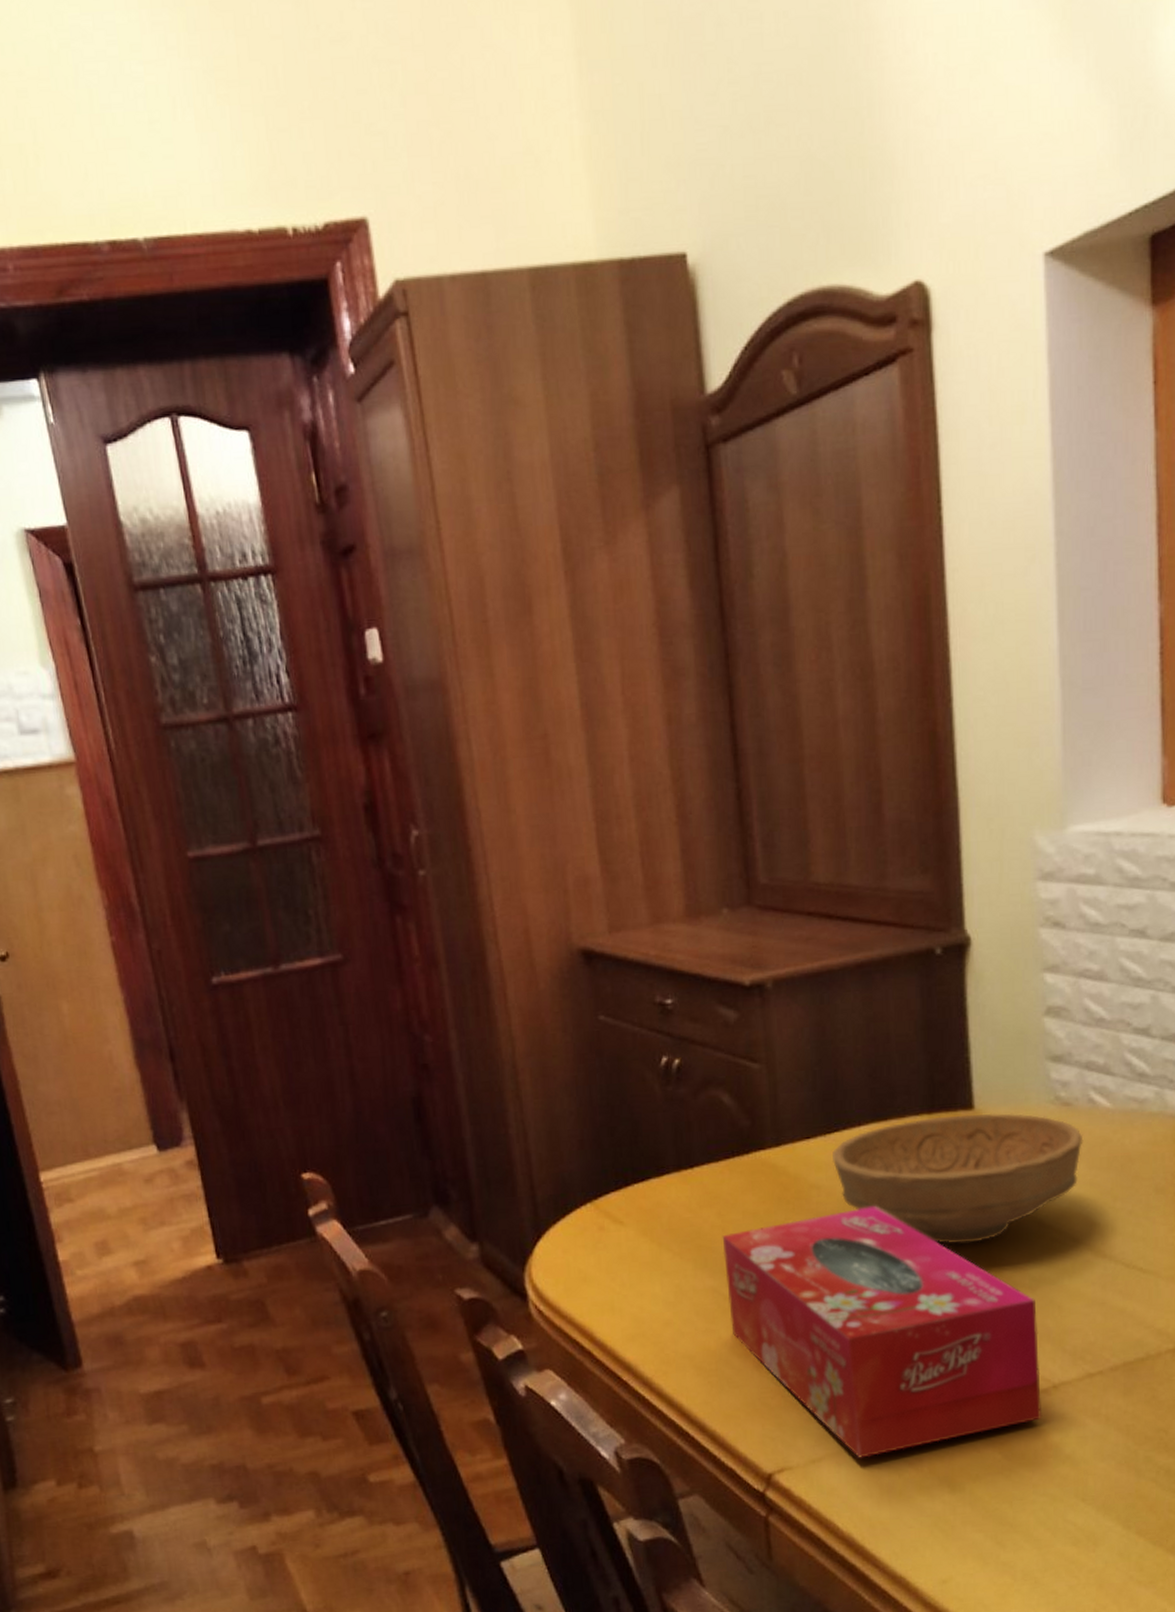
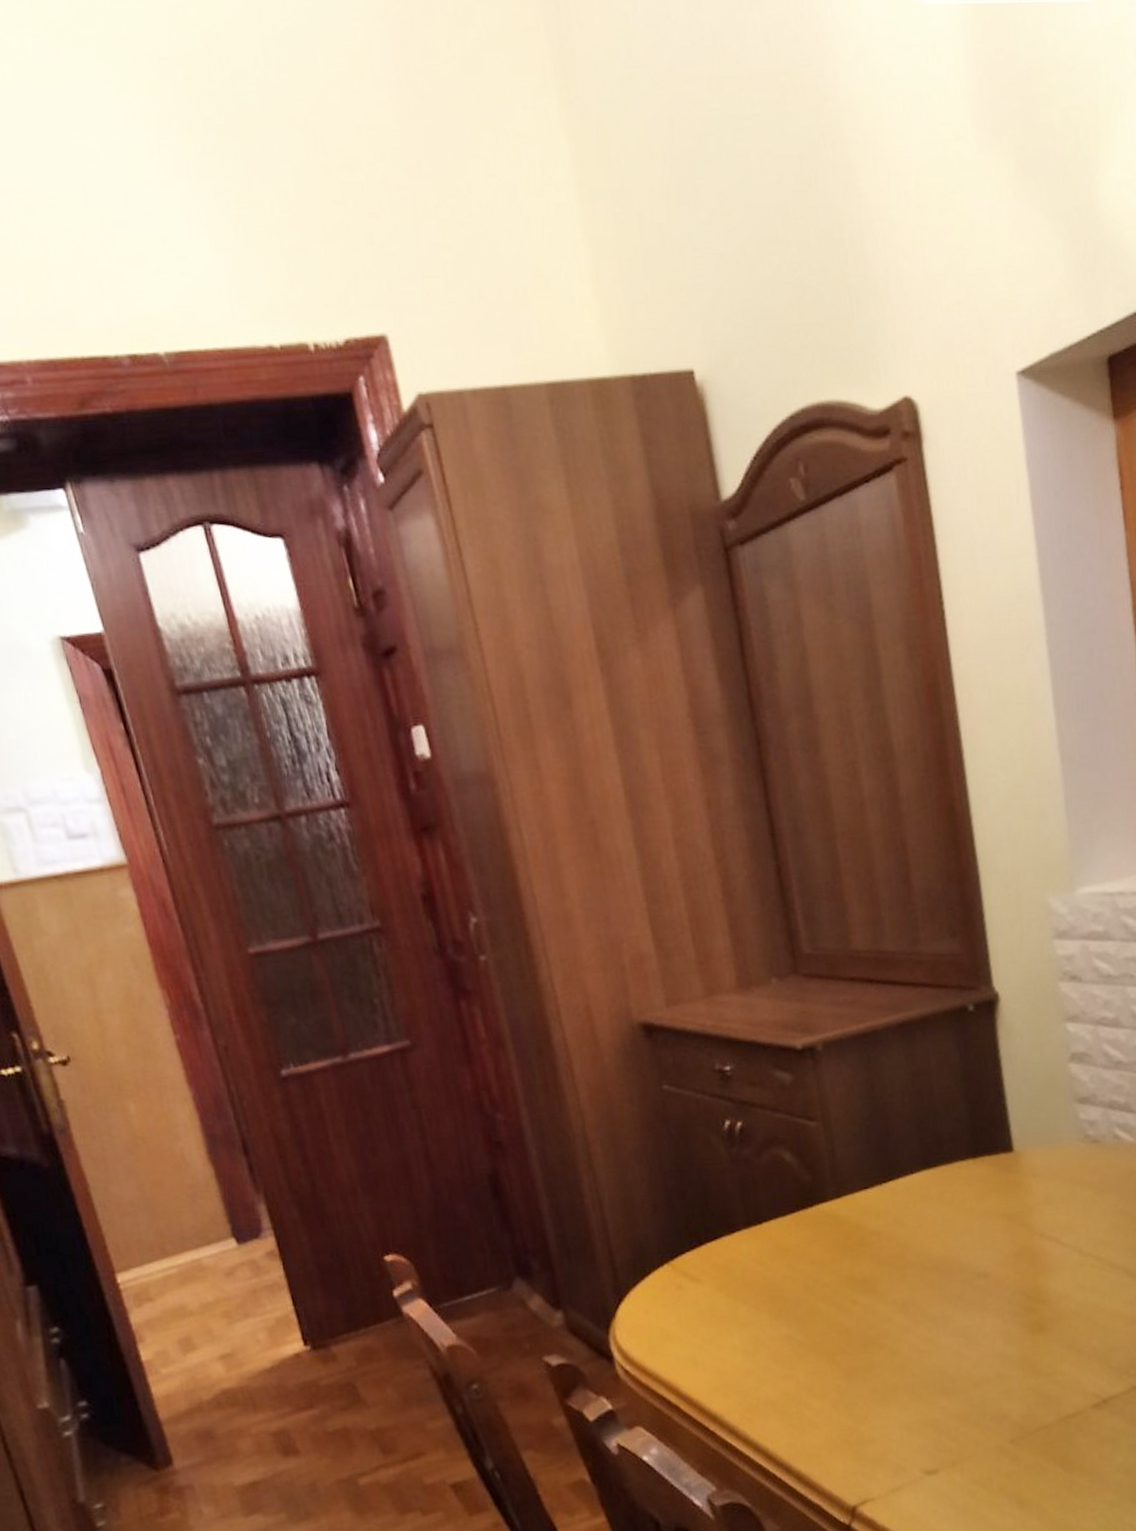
tissue box: present [722,1205,1043,1458] -> none [793,1246,1096,1484]
bowl: present [832,1113,1084,1244] -> none [889,1152,1113,1278]

